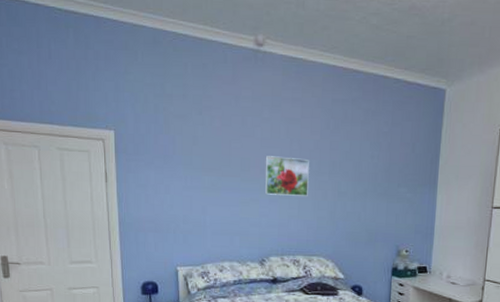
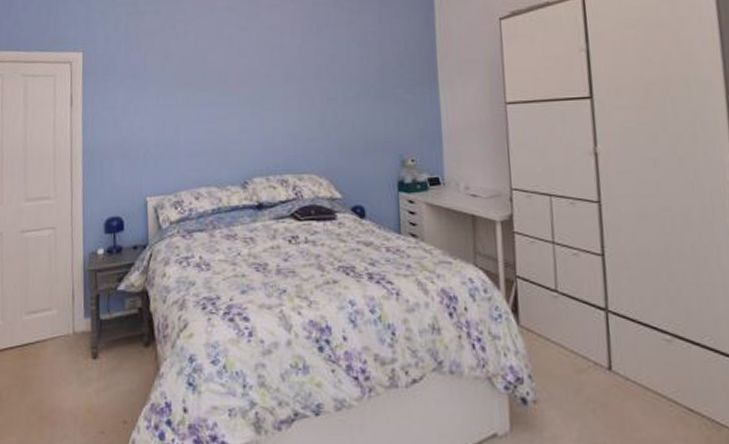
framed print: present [264,156,309,196] -> none [244,65,293,108]

